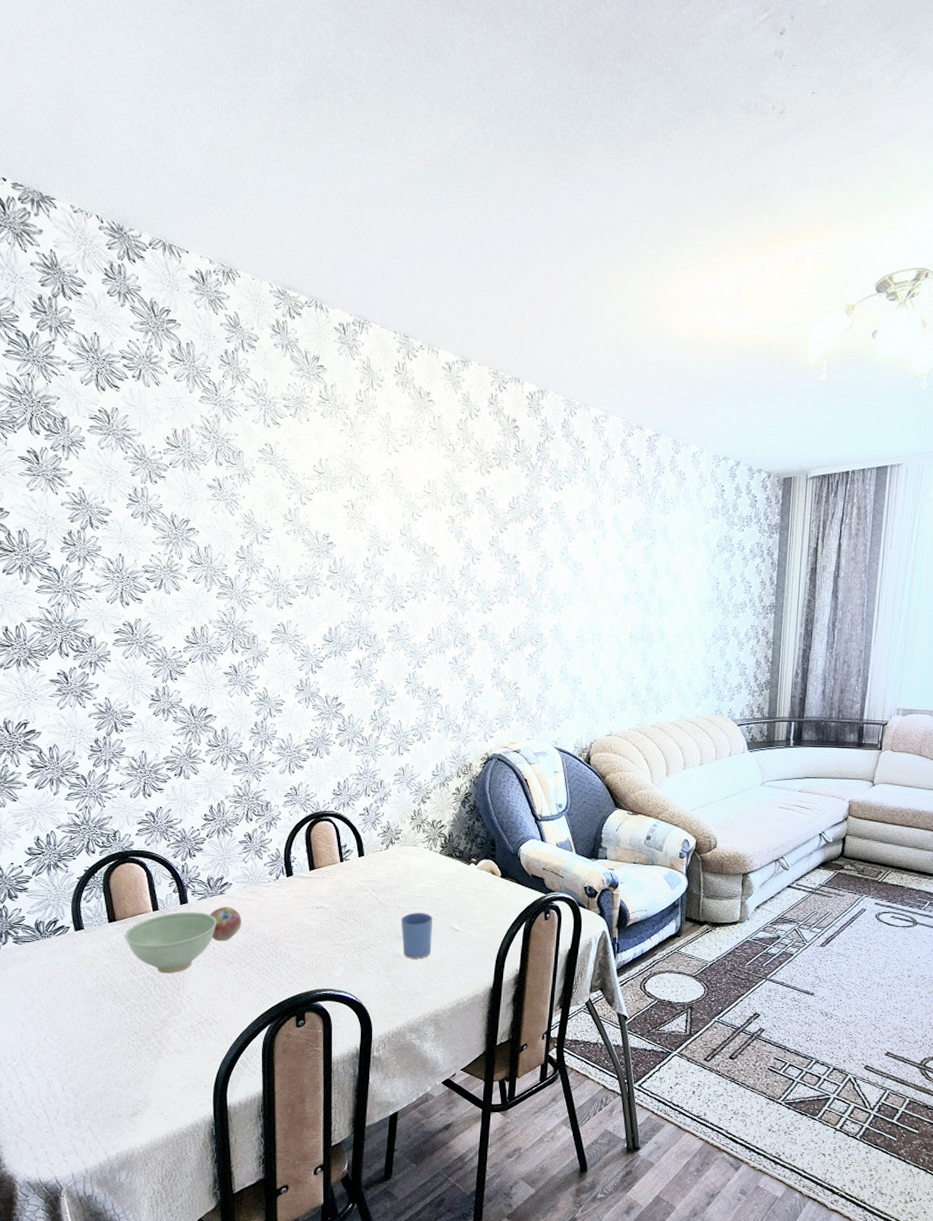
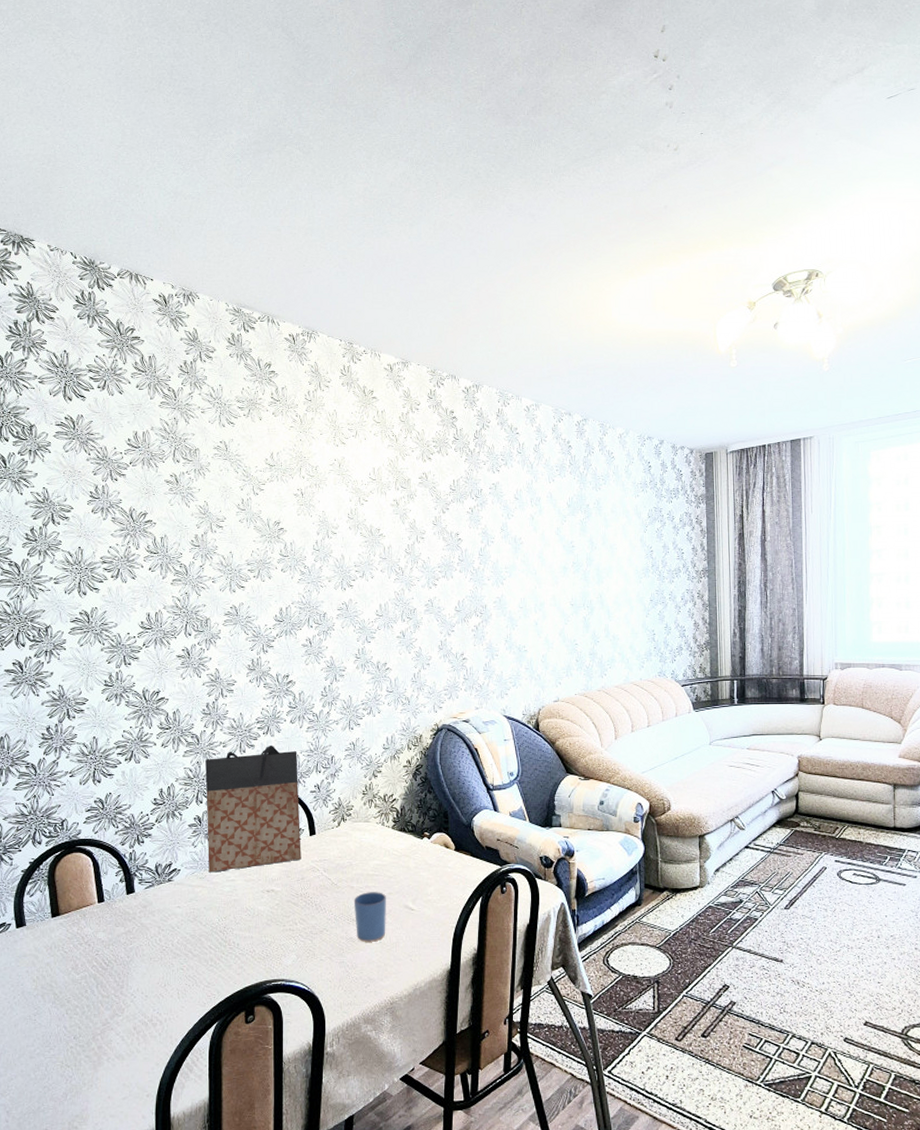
bowl: present [125,912,217,974] -> none [68,902,164,970]
fruit: present [210,906,241,942] -> none [157,894,190,933]
bag: none [255,766,350,888] -> present [205,745,301,873]

